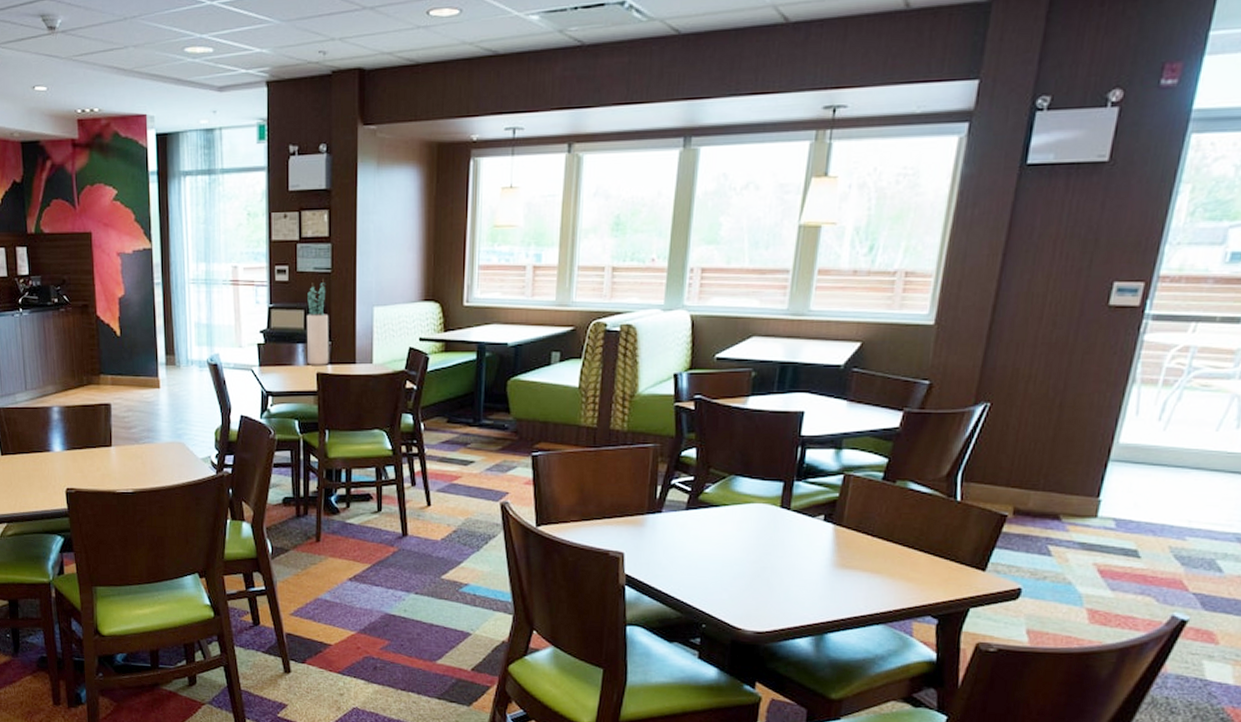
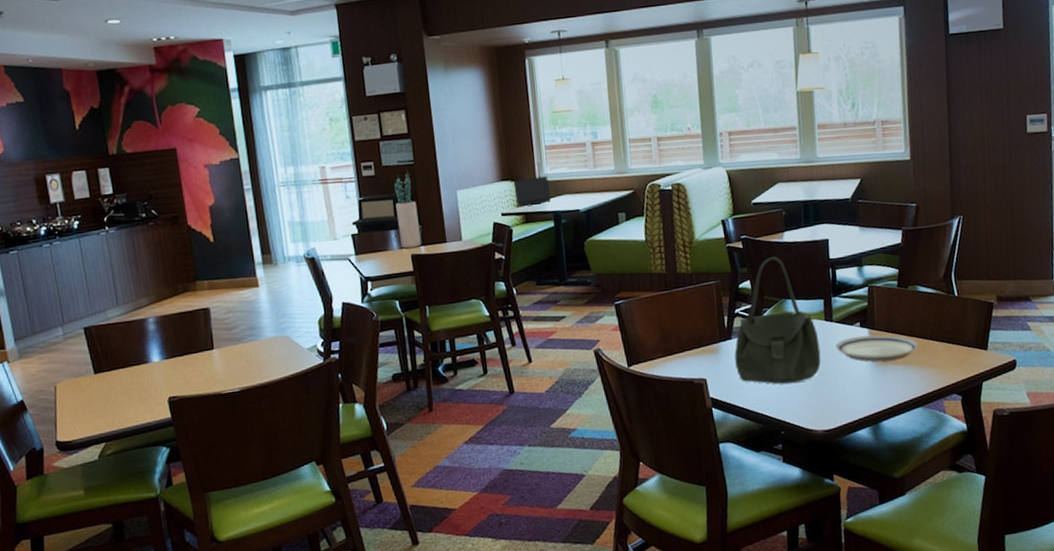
laptop: none [436,300,477,334] -> present [513,176,551,208]
handbag: none [661,425,769,573] -> present [734,257,821,384]
plate: none [788,531,895,566] -> present [835,334,919,362]

